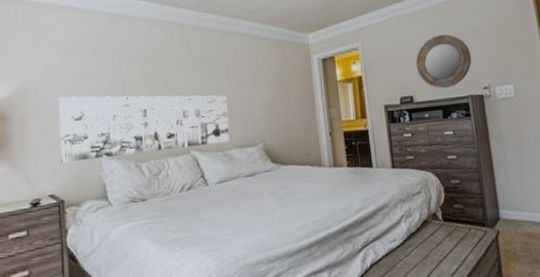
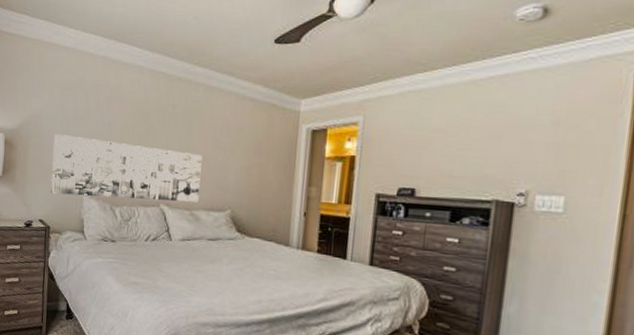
home mirror: present [415,34,472,88] -> none [428,119,512,186]

